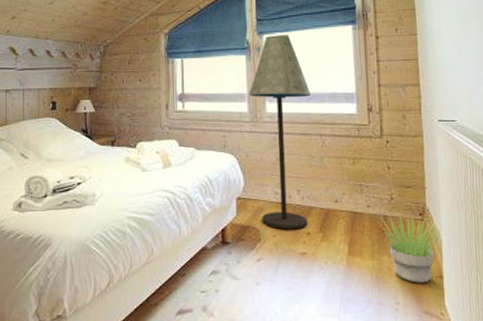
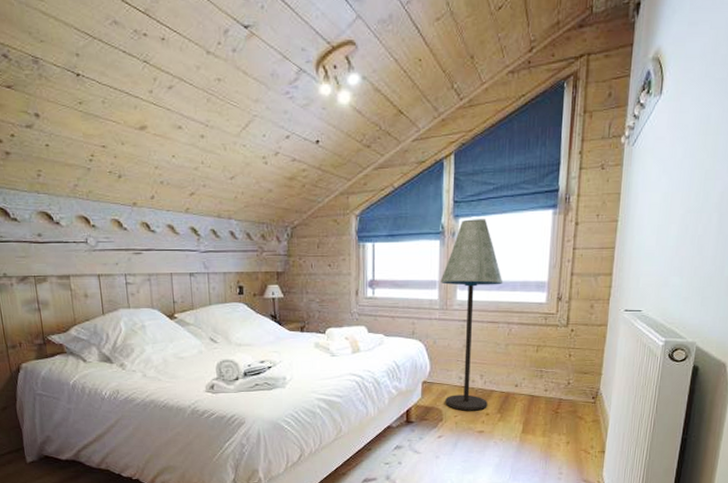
potted plant: present [378,215,443,283] -> none [553,398,612,457]

